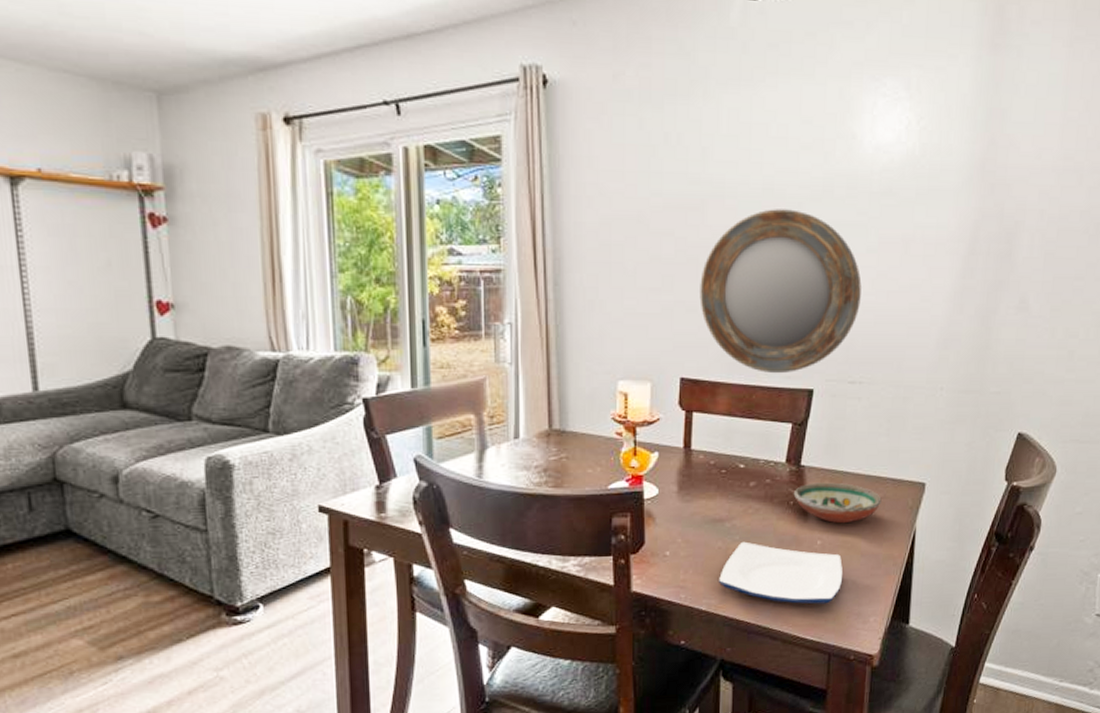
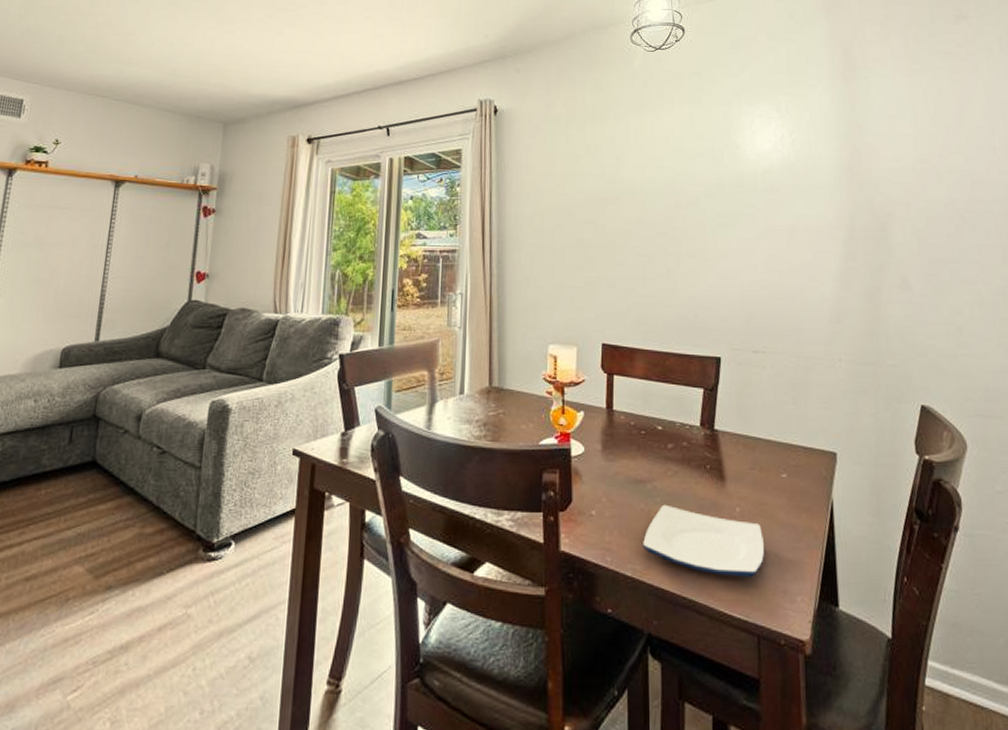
home mirror: present [699,209,862,374] -> none [617,203,756,342]
decorative bowl: present [793,482,882,524] -> none [709,447,795,491]

